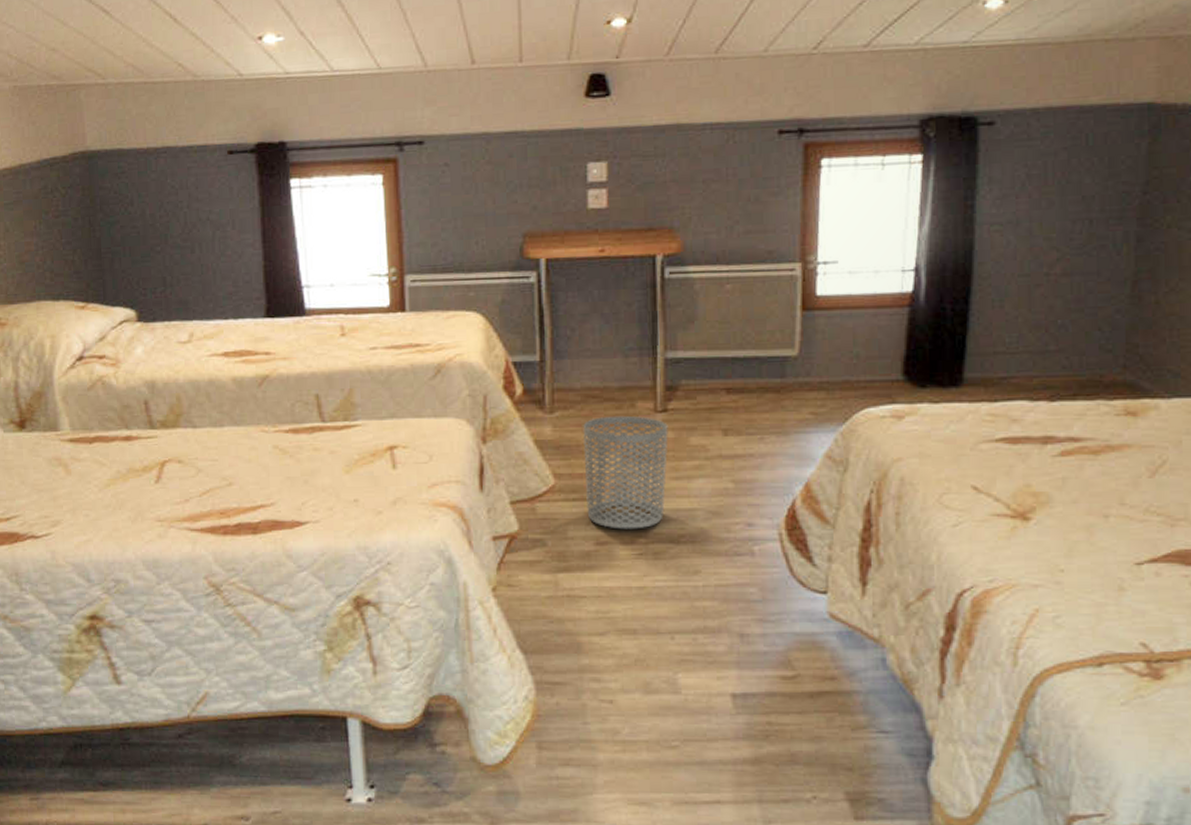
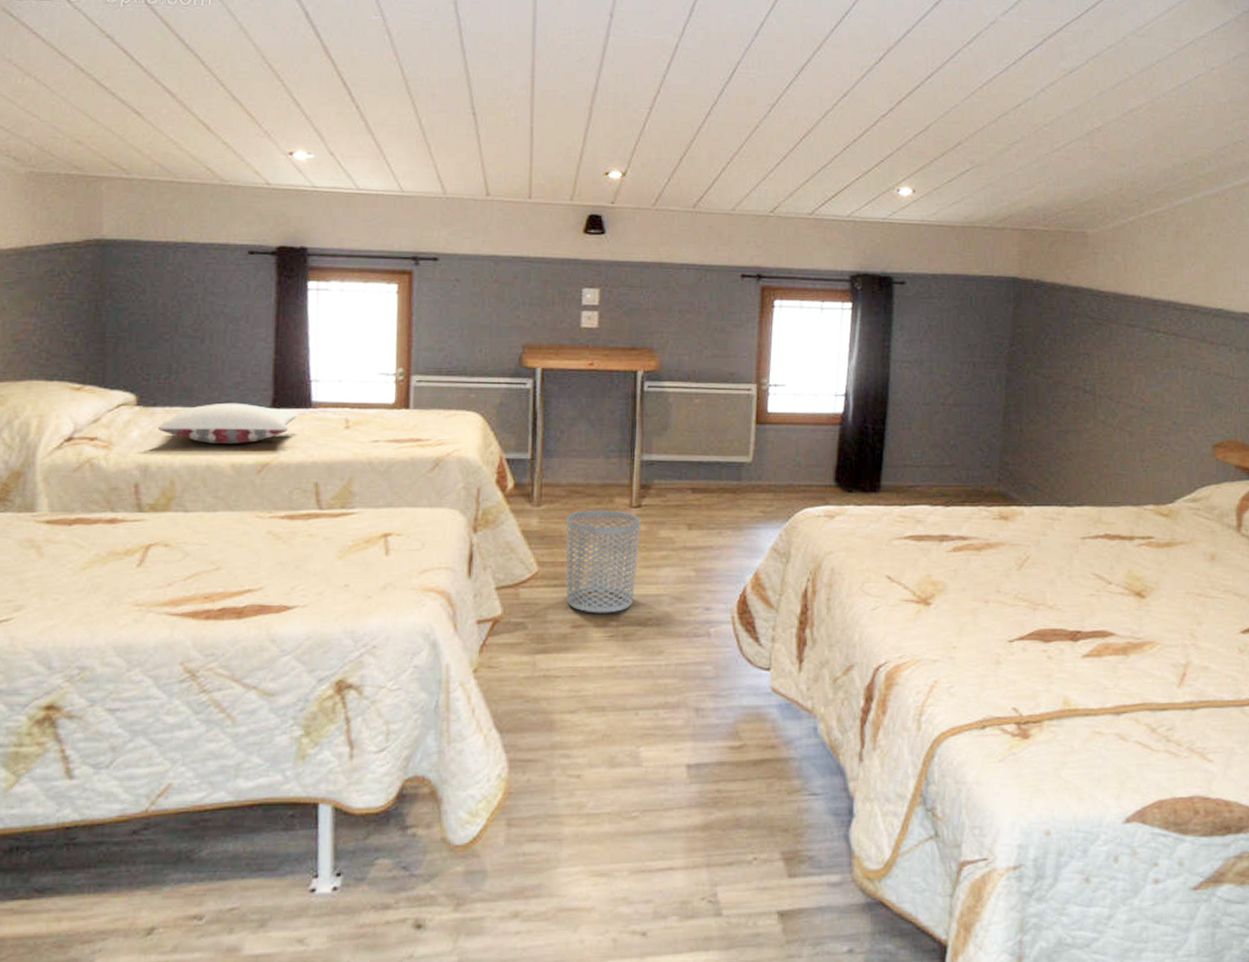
pillow: none [159,314,293,358] -> present [157,403,298,445]

